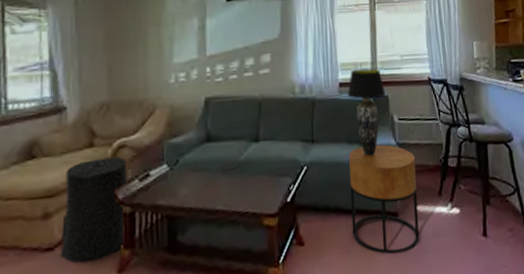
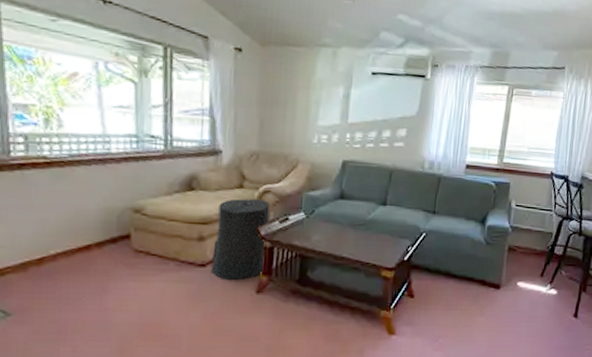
table lamp: present [347,68,386,156] -> none [471,154,508,233]
side table: present [349,144,419,255] -> none [457,224,525,318]

